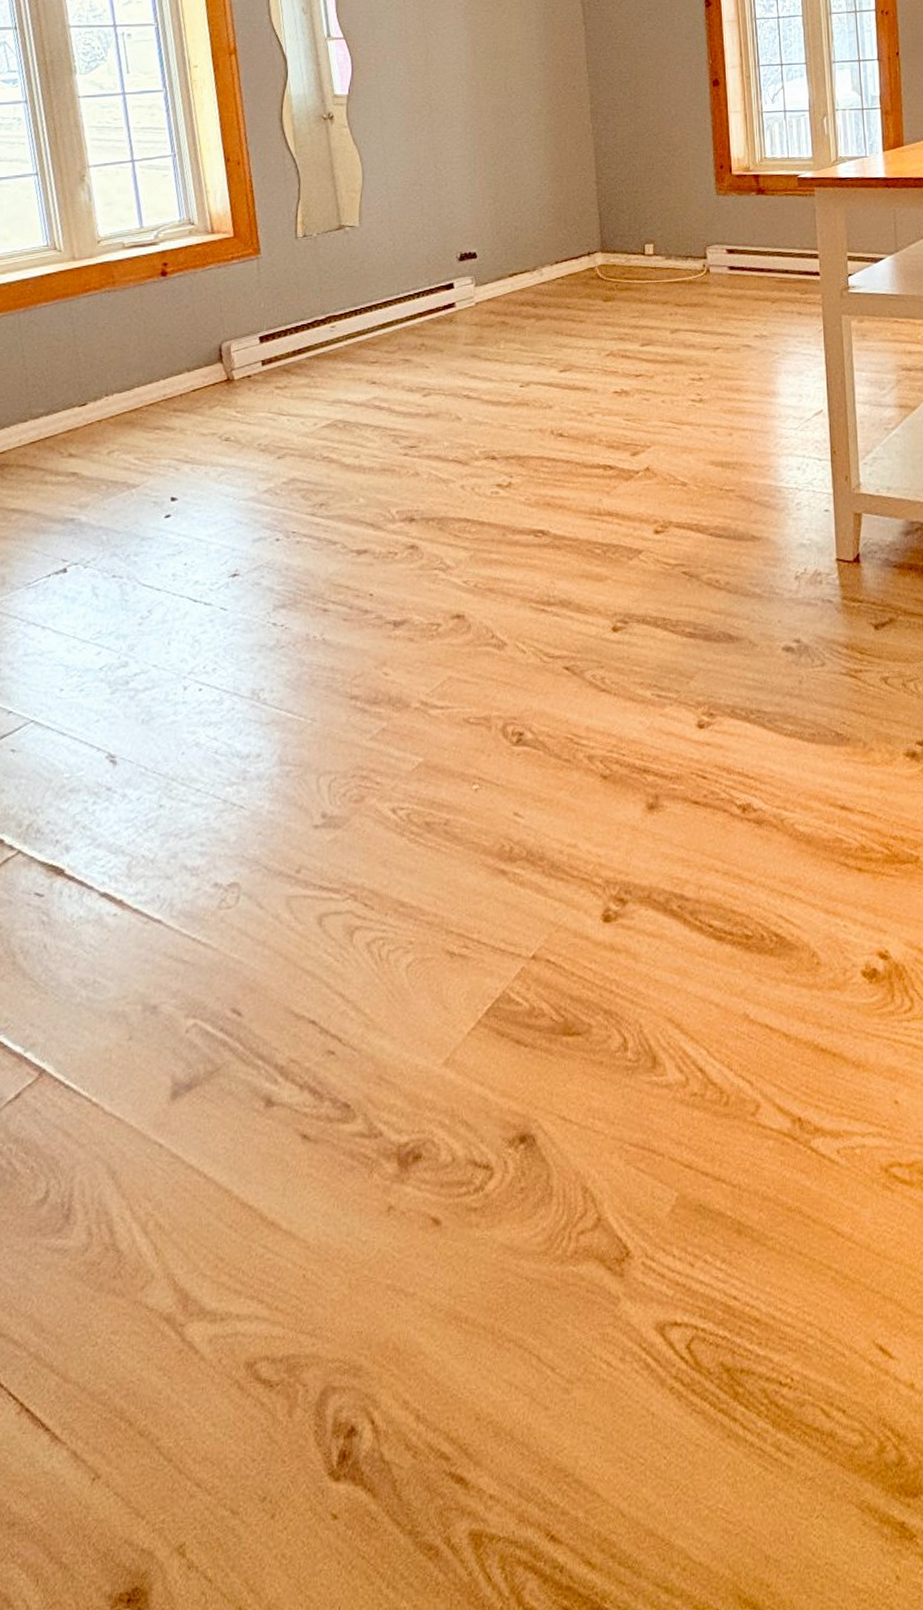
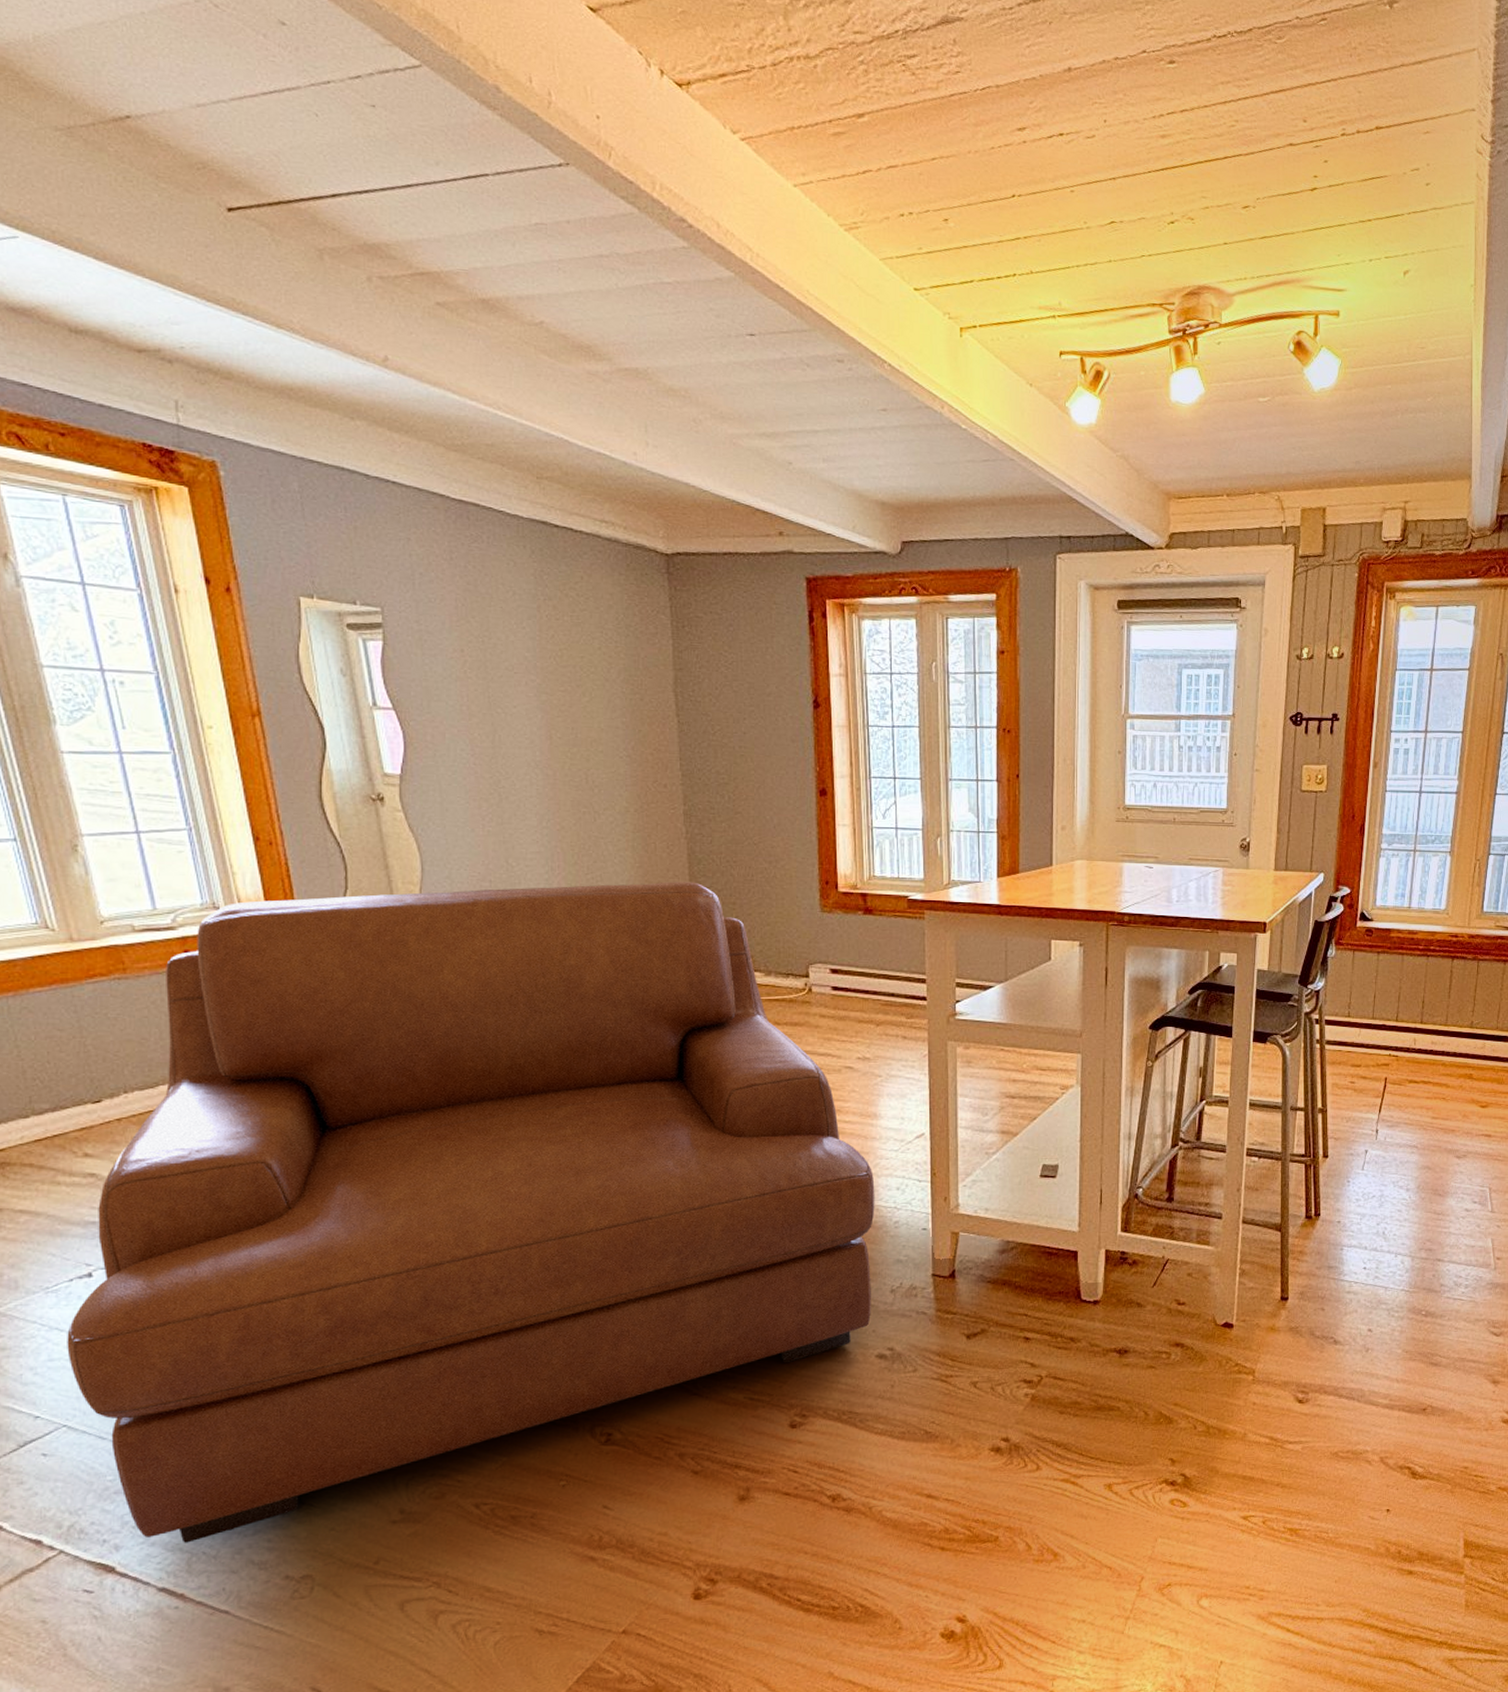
chair: none [40,174,777,845] -> present [67,881,875,1543]

